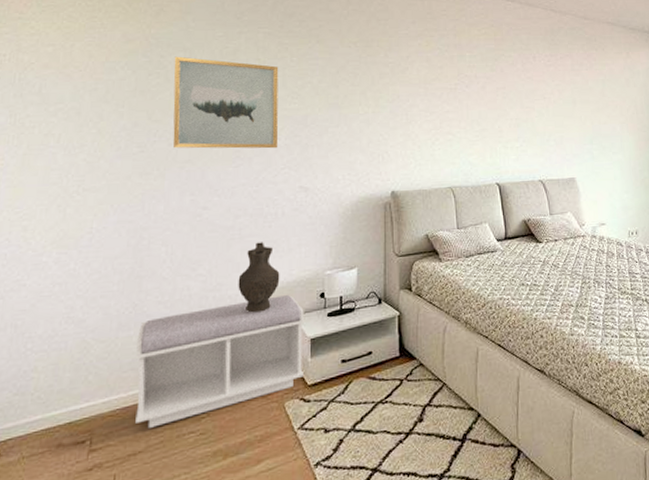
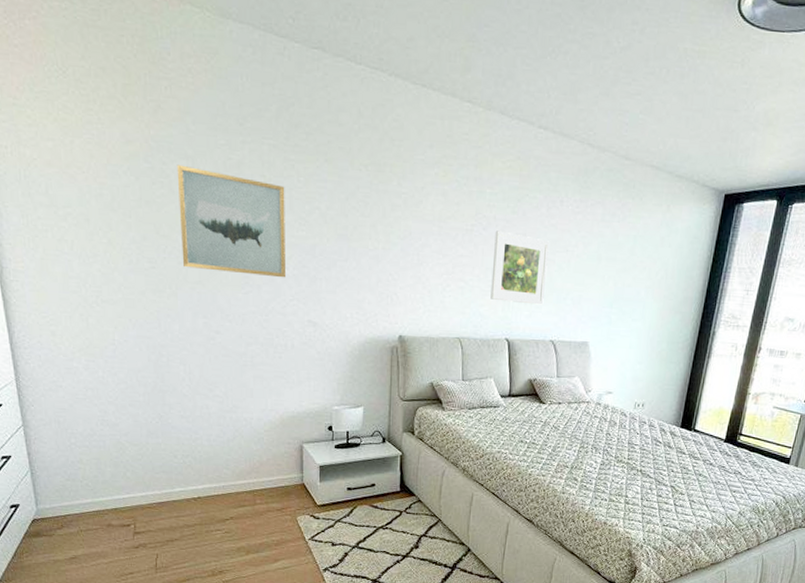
bench: present [135,295,305,428] -> none [165,424,314,522]
decorative vase: present [238,242,280,313] -> none [252,371,291,437]
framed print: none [477,87,529,149] -> present [490,230,550,305]

